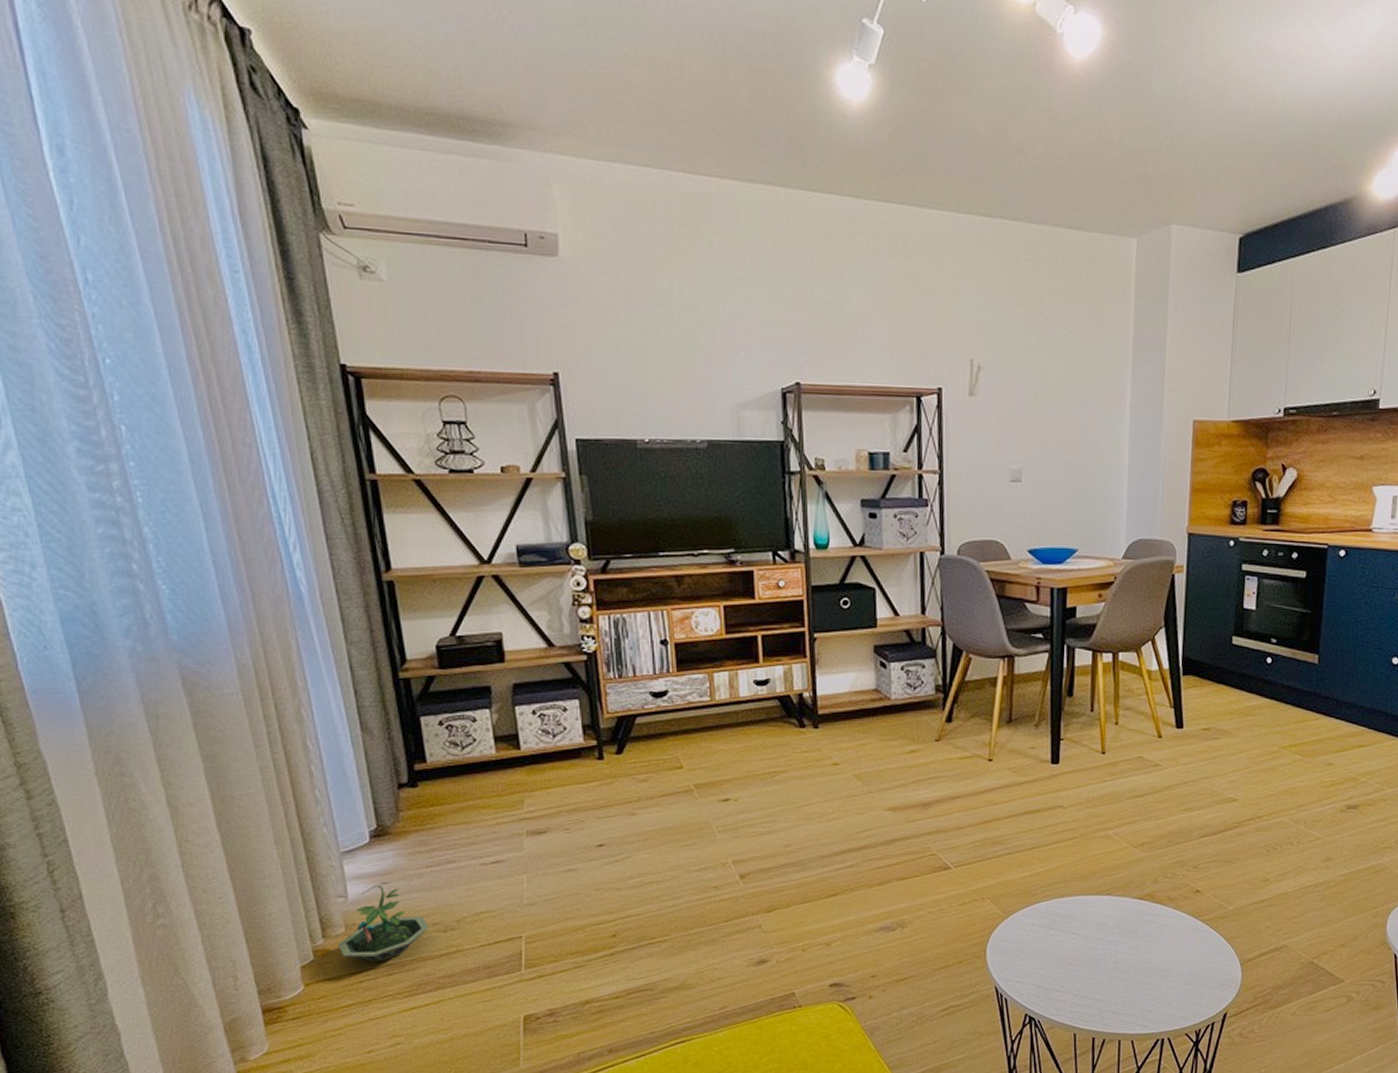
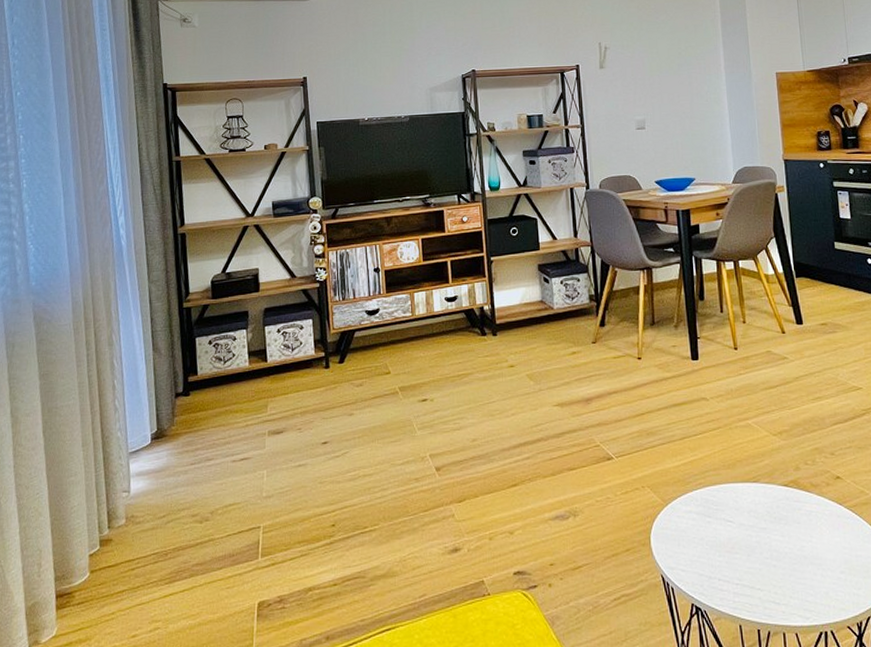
terrarium: present [338,881,429,962] -> none [119,477,189,551]

